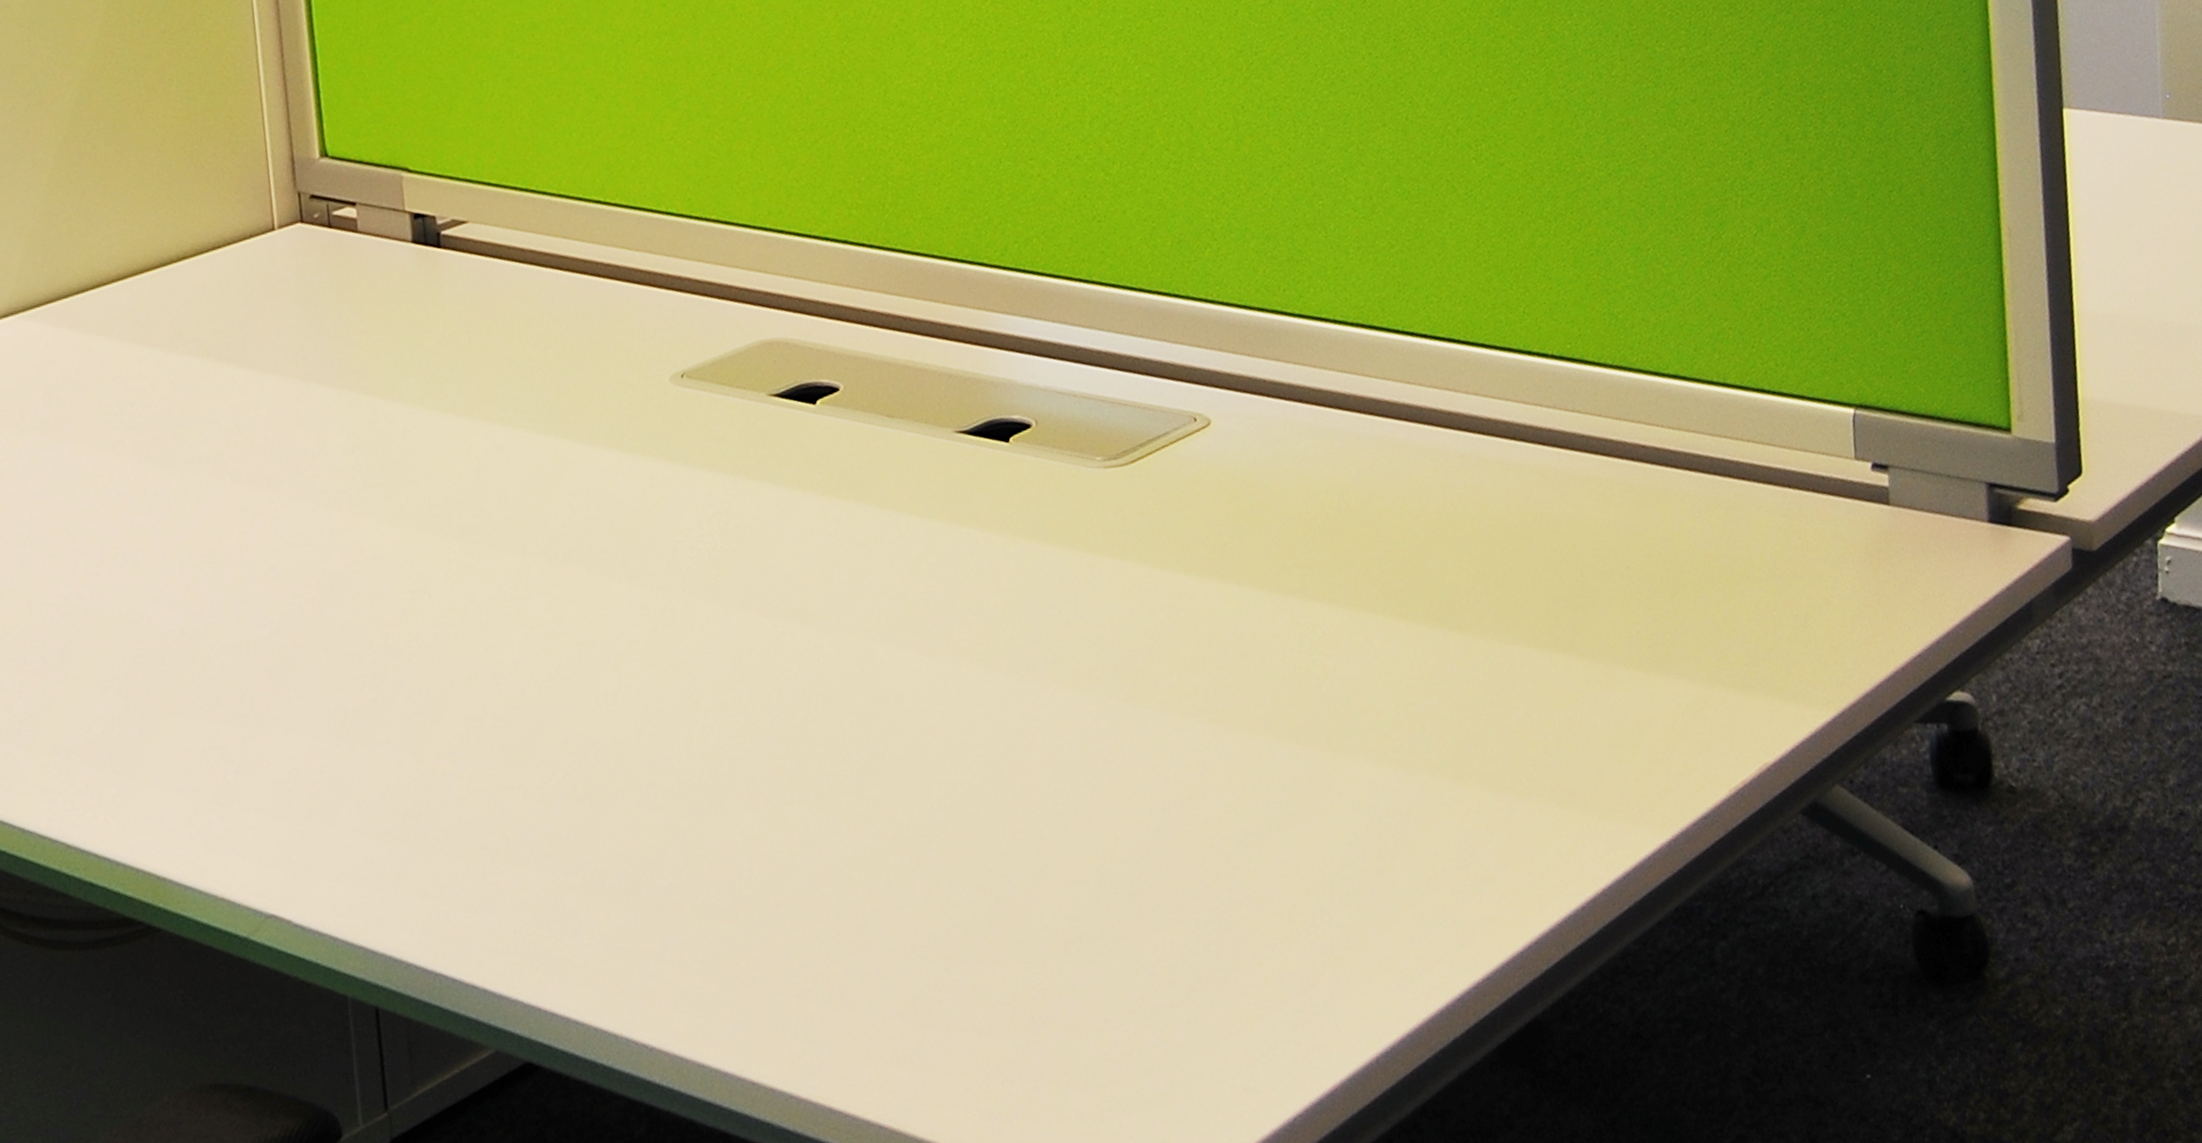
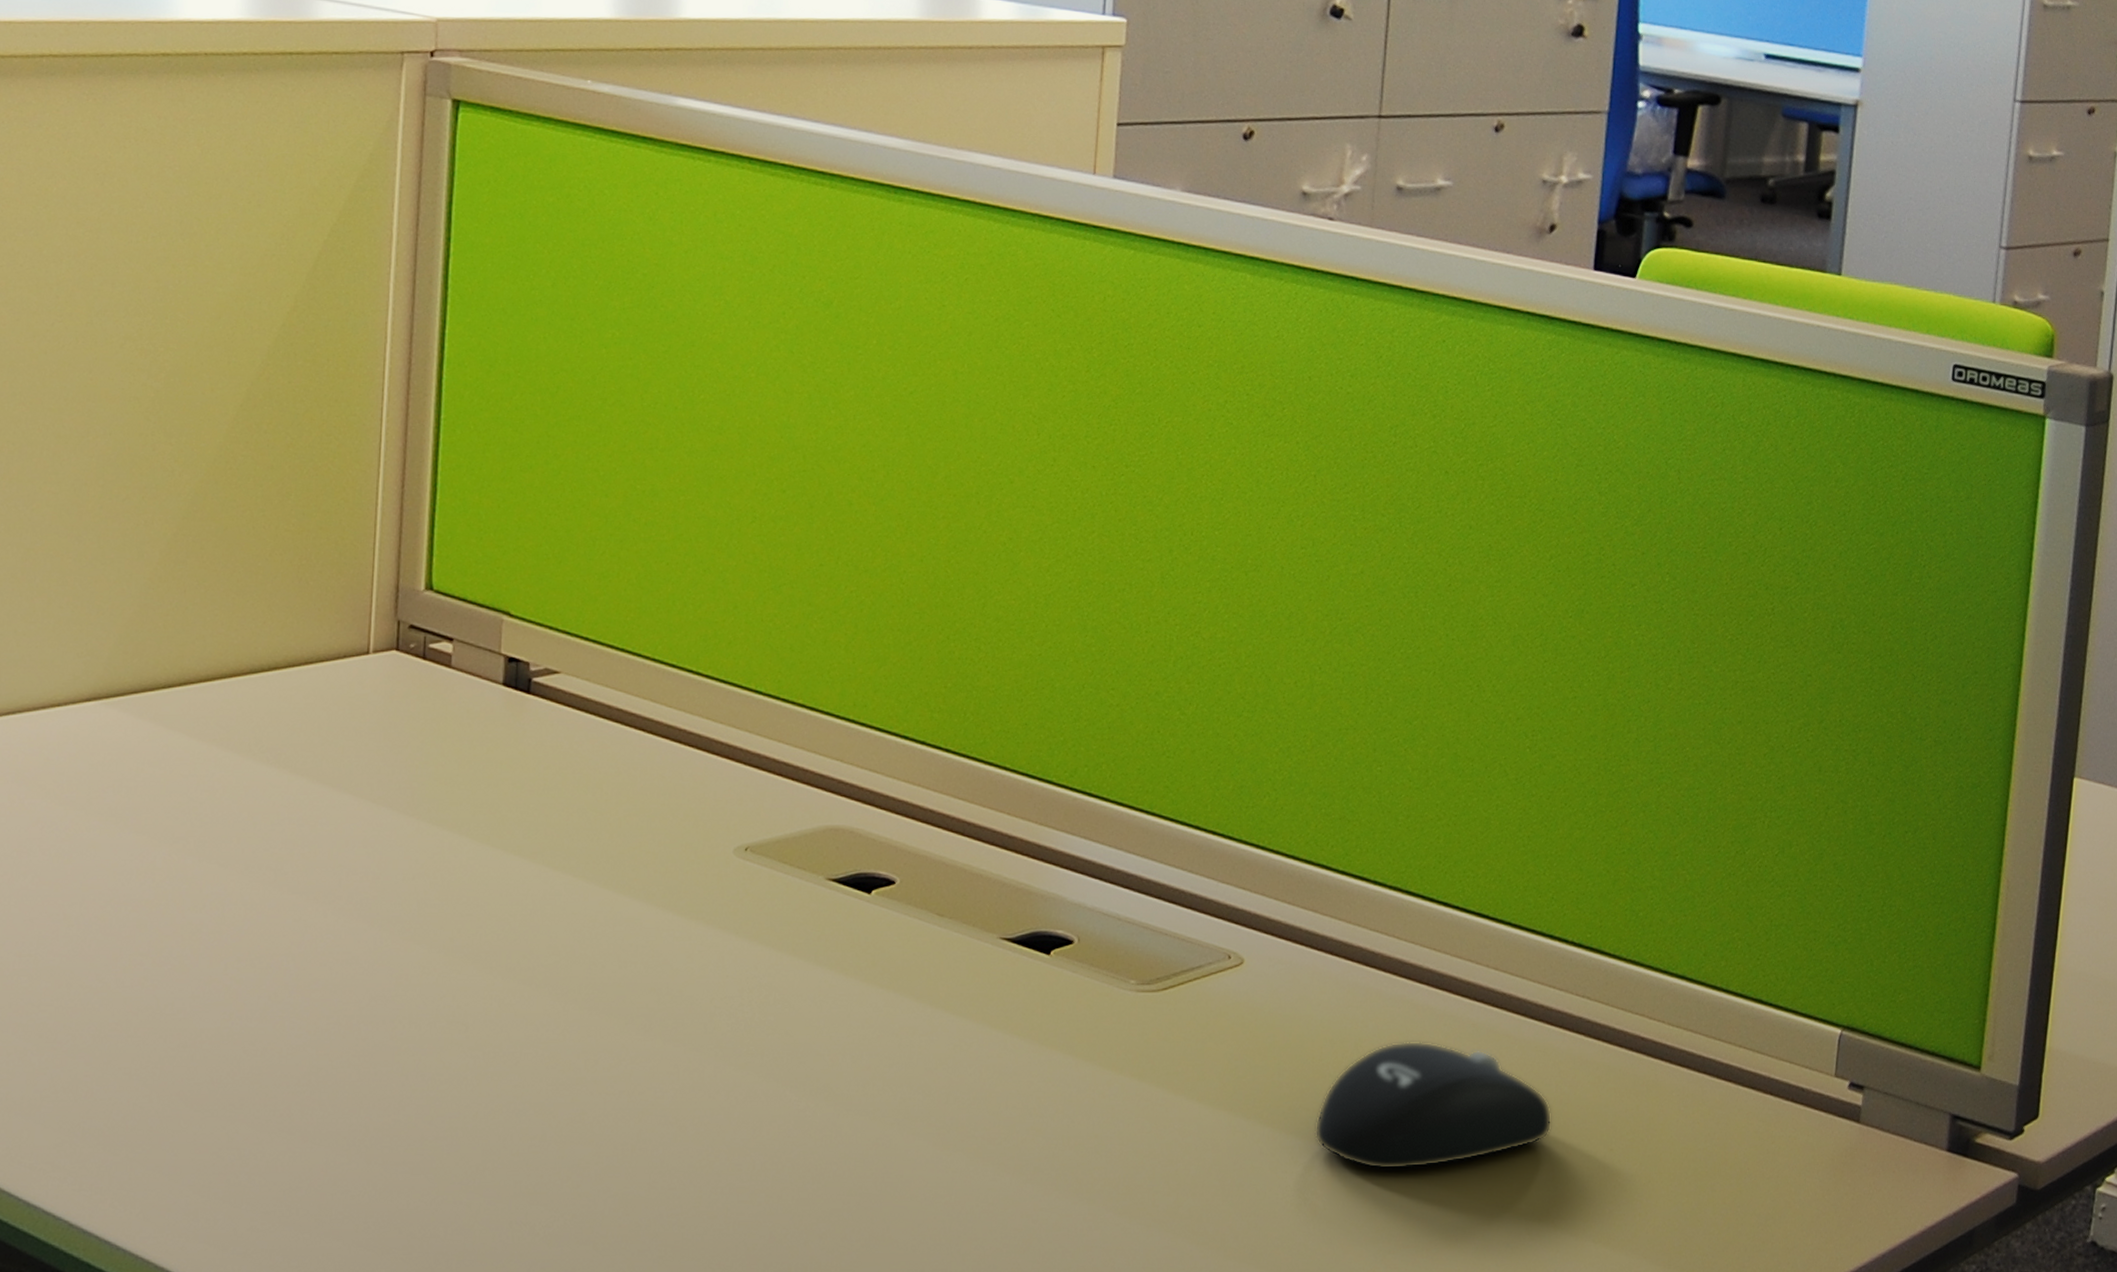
computer mouse: none [1311,480,1562,621] -> present [1314,1041,1552,1170]

